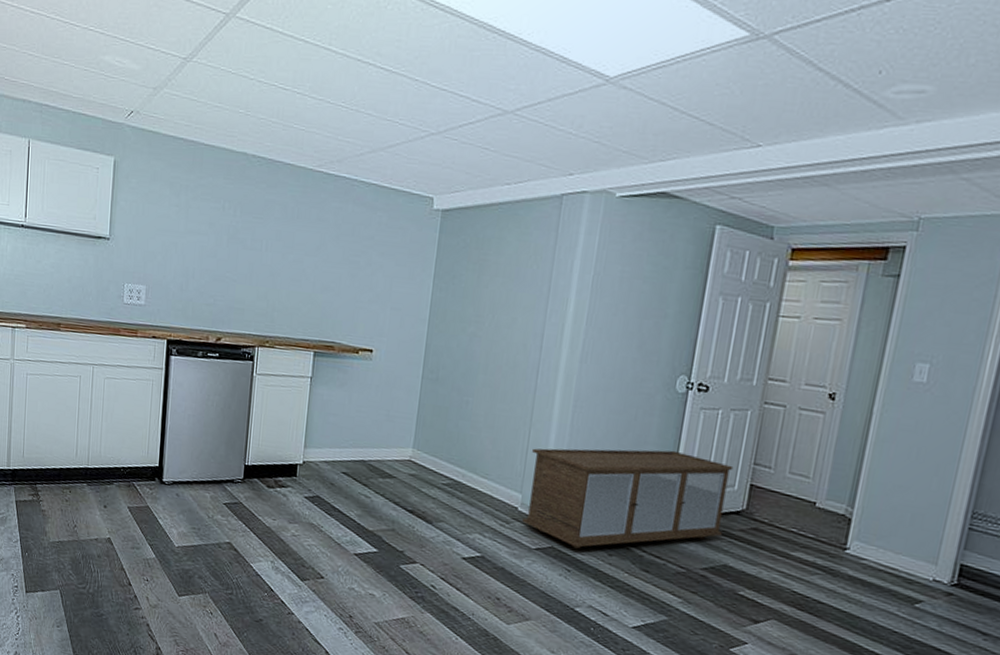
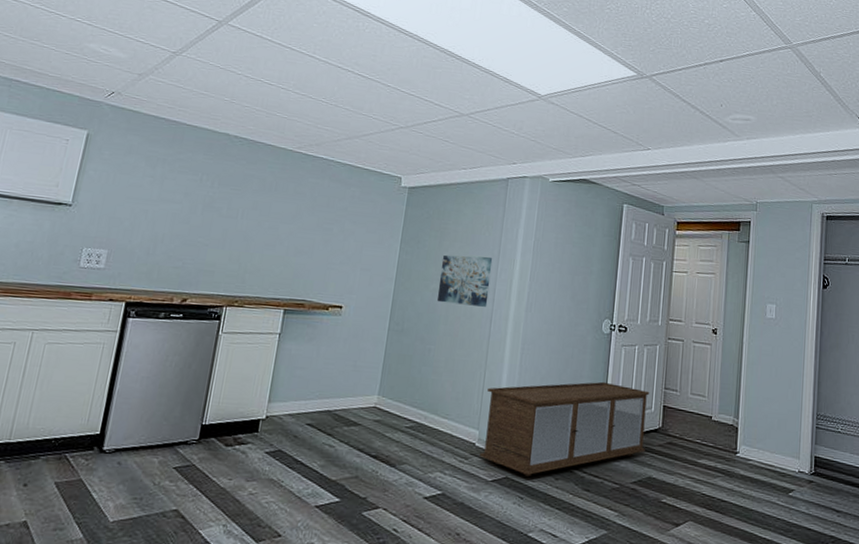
wall art: none [475,292,542,356] -> present [436,255,493,307]

